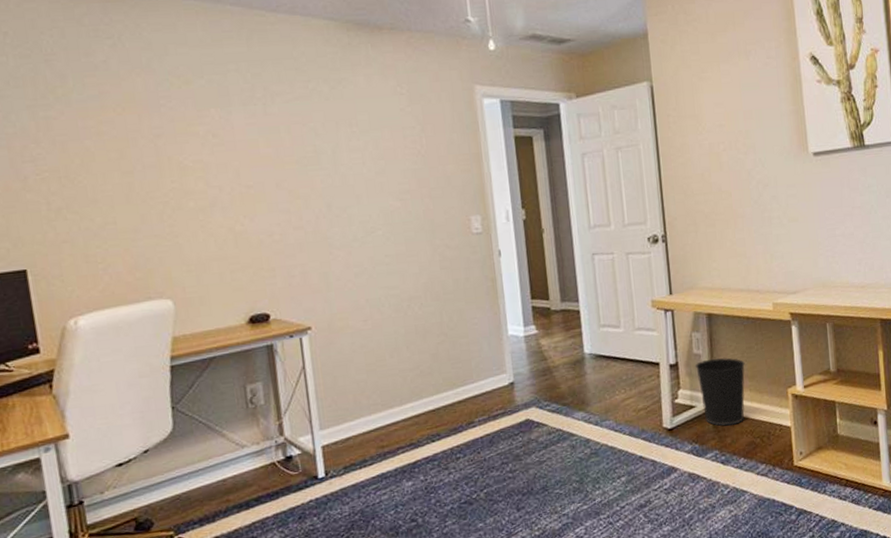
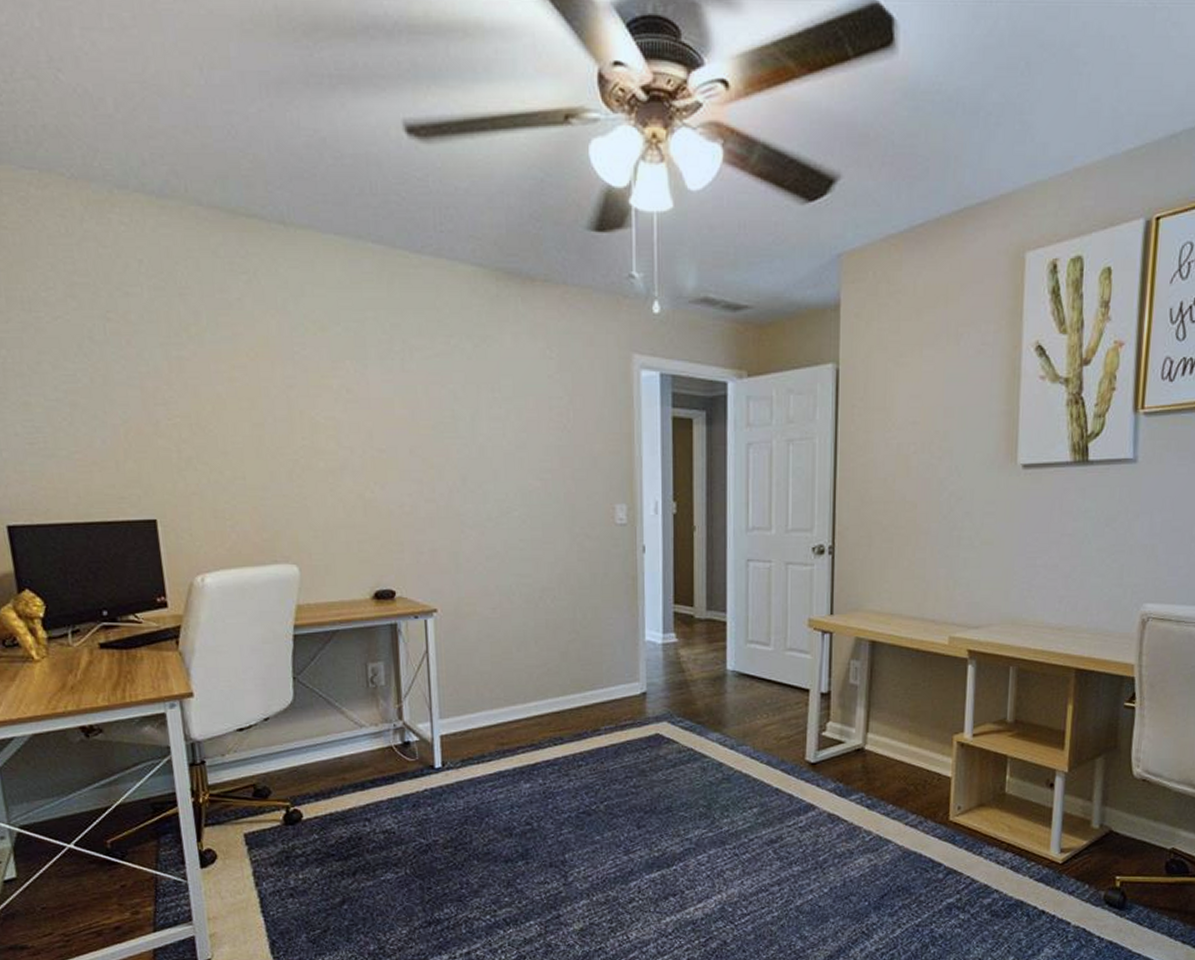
wastebasket: present [695,358,745,426] -> none [849,691,907,768]

